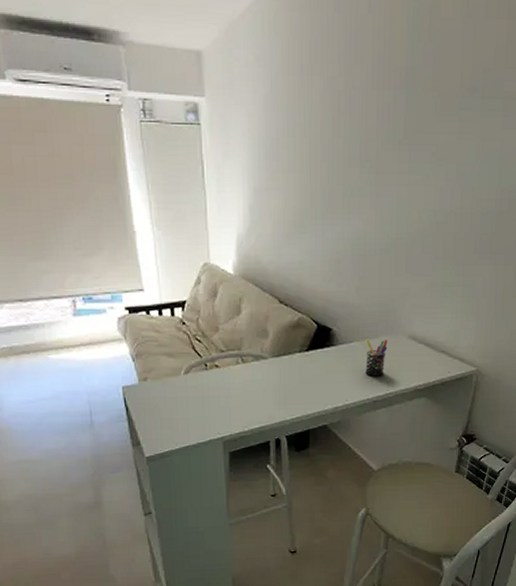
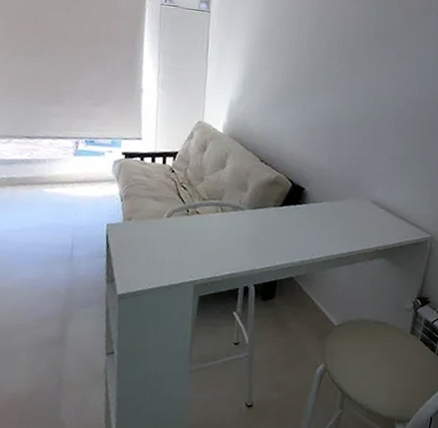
pen holder: present [365,339,388,376] -> none [332,200,354,235]

